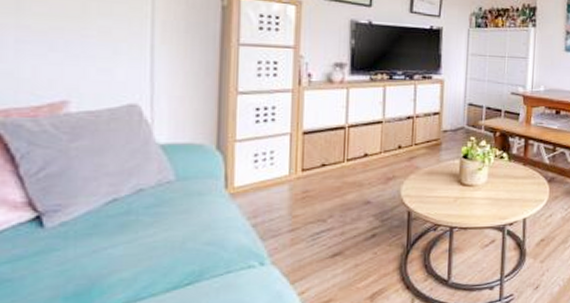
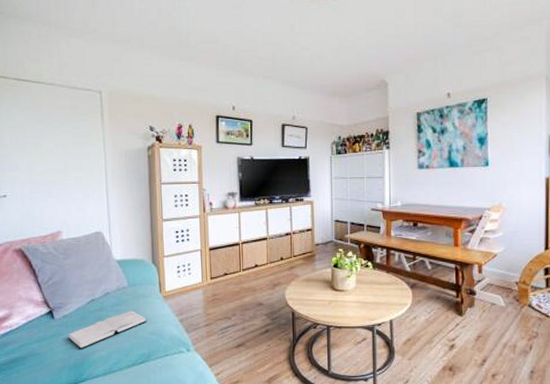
hardback book: none [67,213,200,271] -> present [68,311,146,350]

